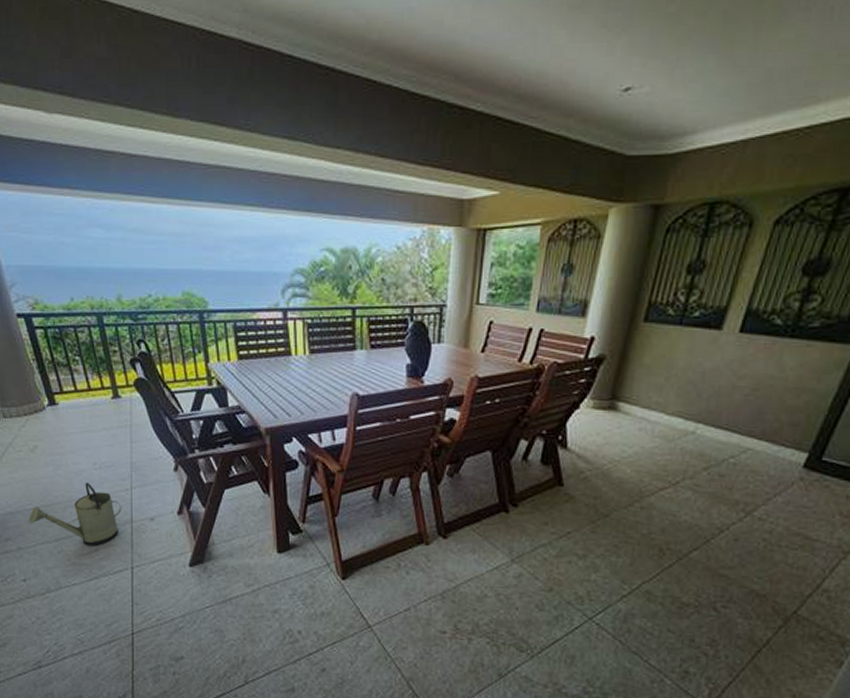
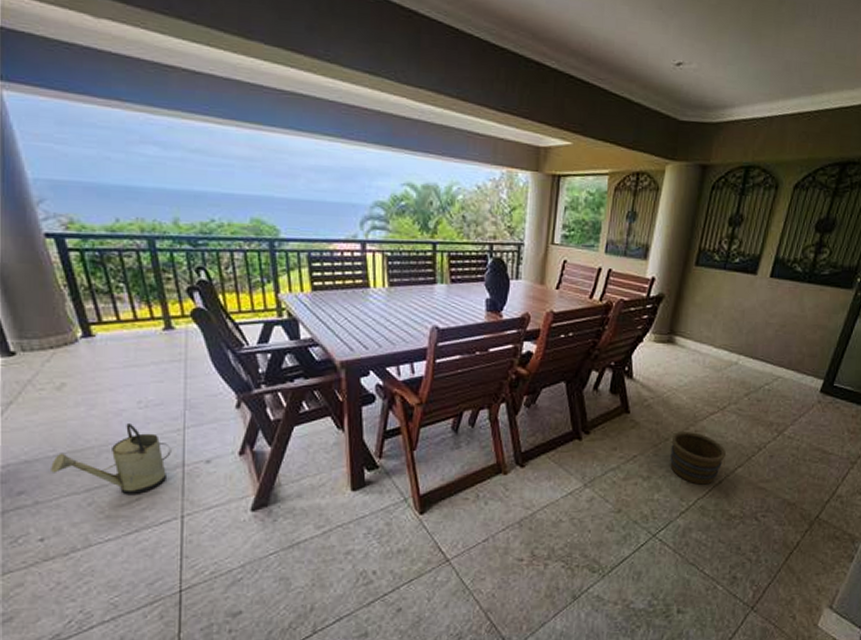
planter pot: none [610,507,679,568] -> present [670,430,727,485]

